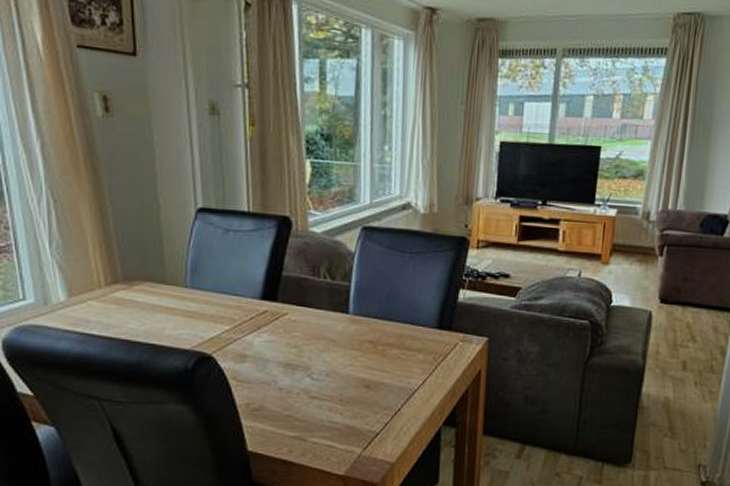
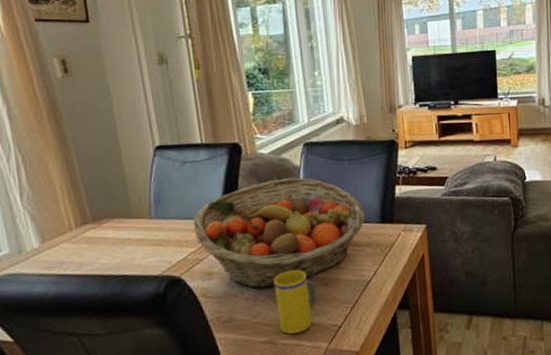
fruit basket: none [230,263,422,381] -> present [193,177,366,288]
mug: none [310,365,357,434] -> present [273,269,317,334]

